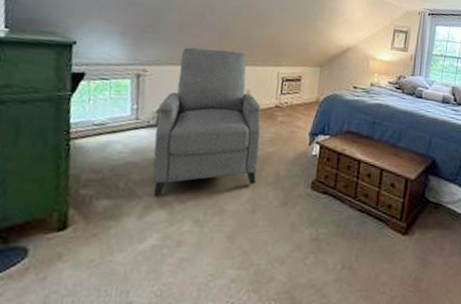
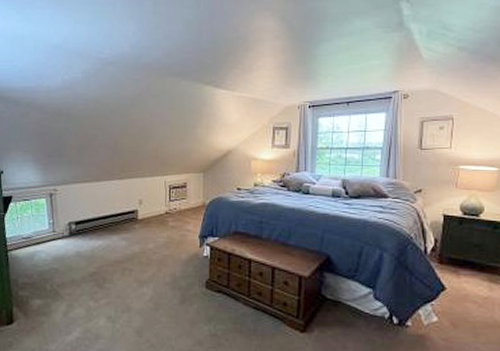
chair: present [152,47,261,197] -> none [68,165,156,297]

